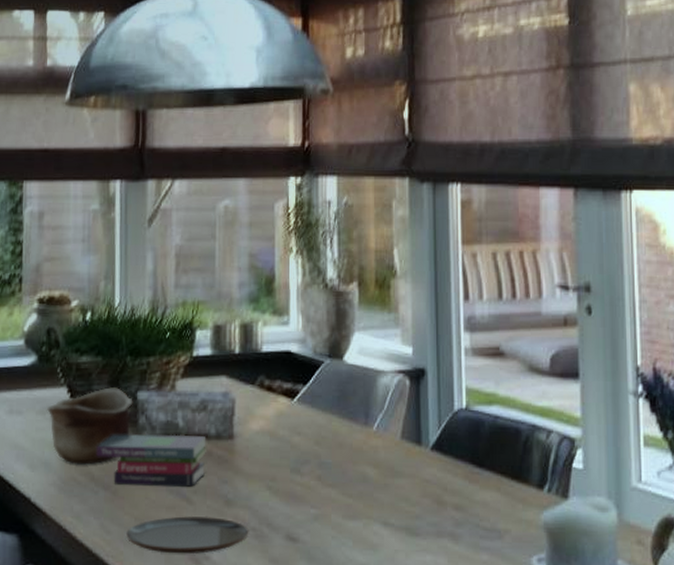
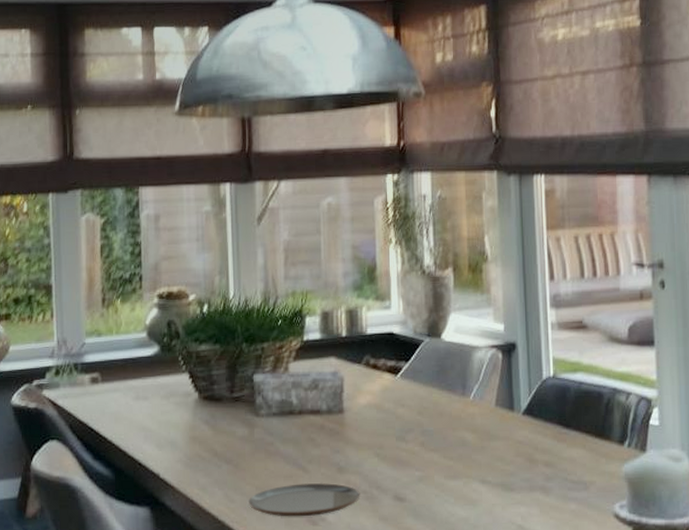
ceramic bowl: present [47,387,133,464] -> none [171,372,250,441]
books: present [96,434,207,487] -> none [218,411,319,458]

